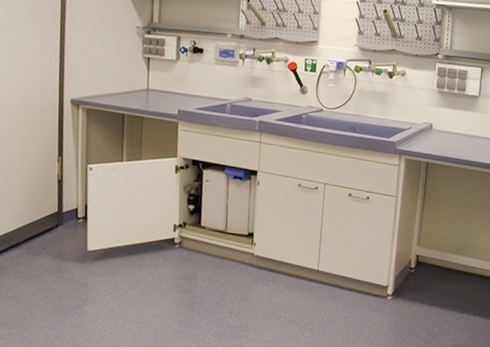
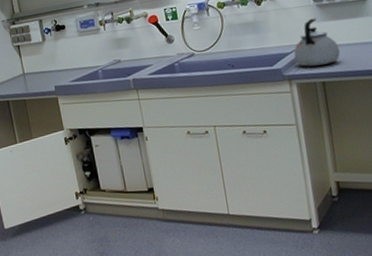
kettle: none [409,102,448,147] -> present [293,18,340,67]

